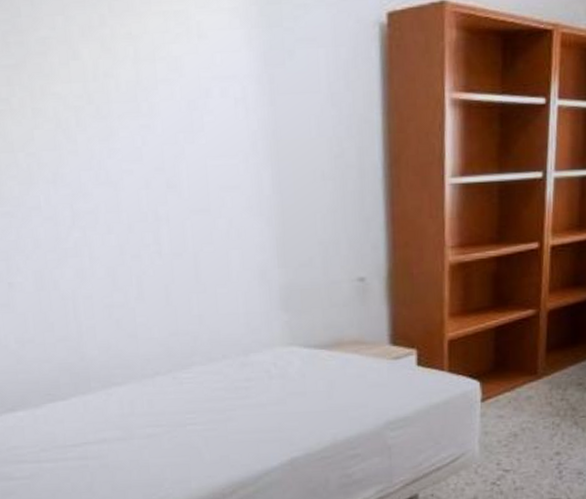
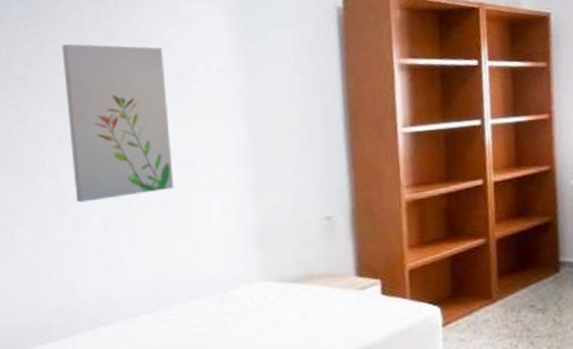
wall art: none [49,57,188,251] -> present [62,43,174,203]

